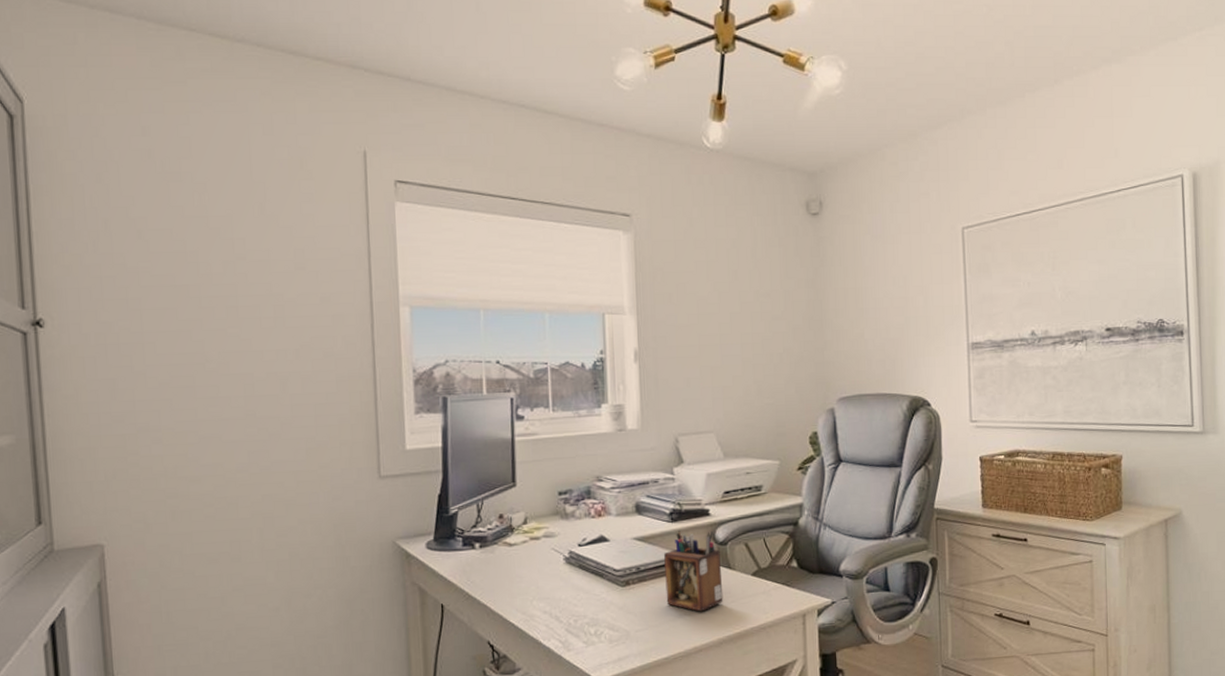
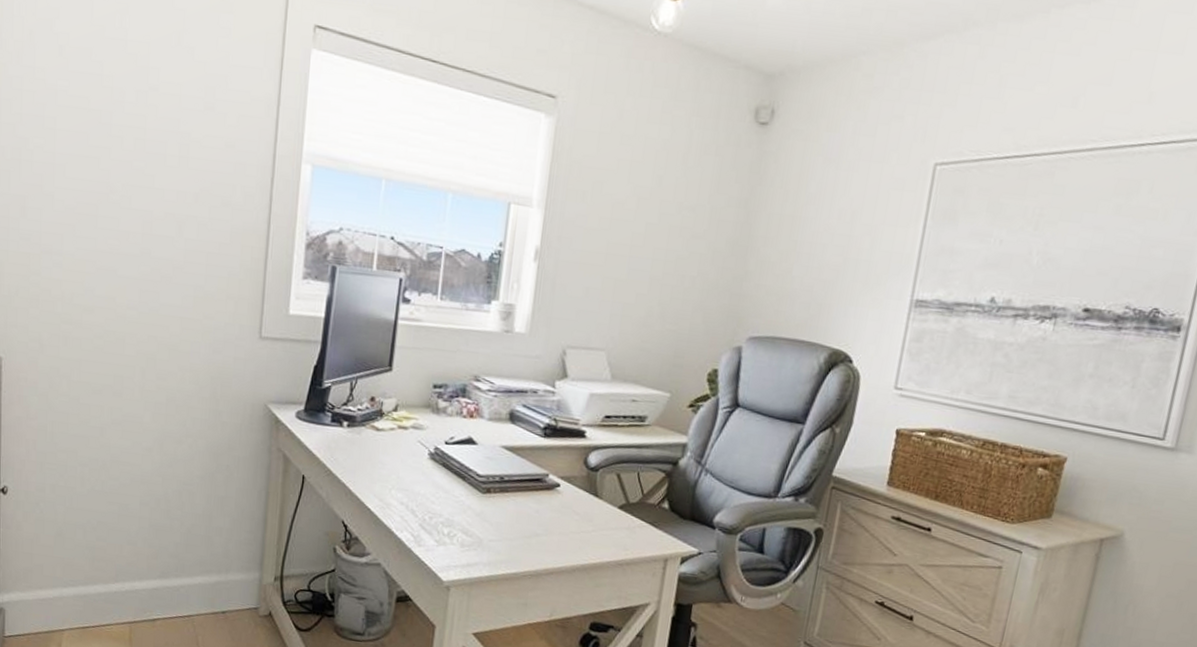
desk organizer: present [664,531,723,612] -> none [525,447,590,535]

